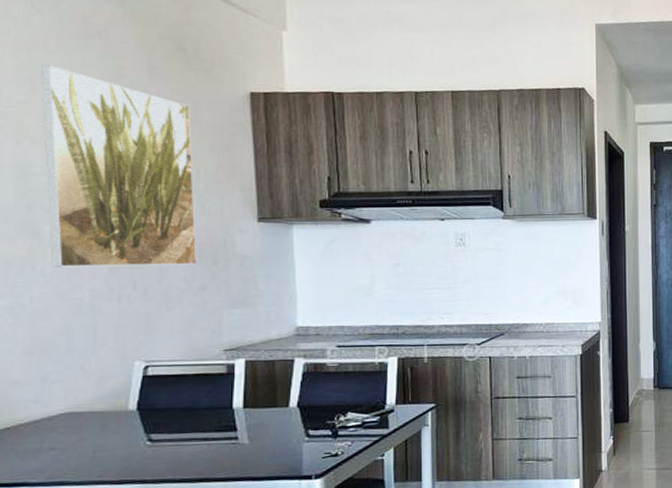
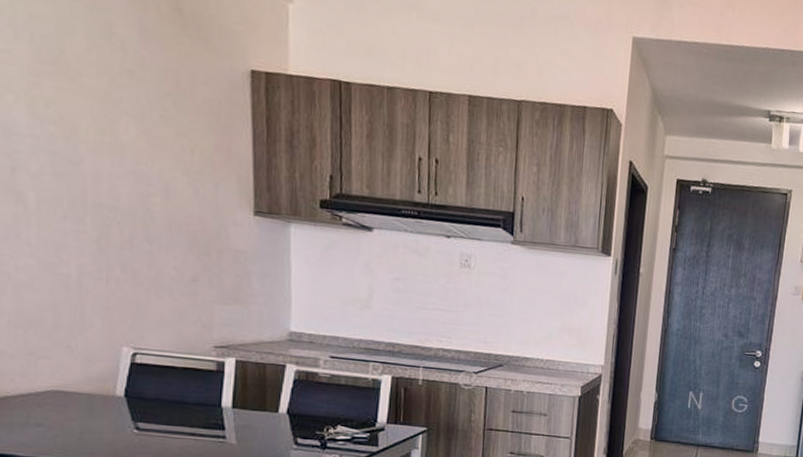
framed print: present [40,65,198,267] -> none [23,10,190,254]

